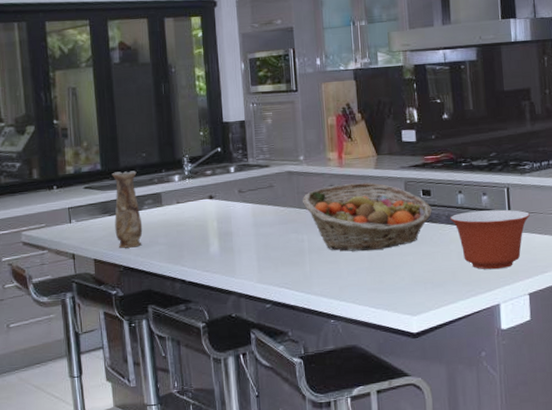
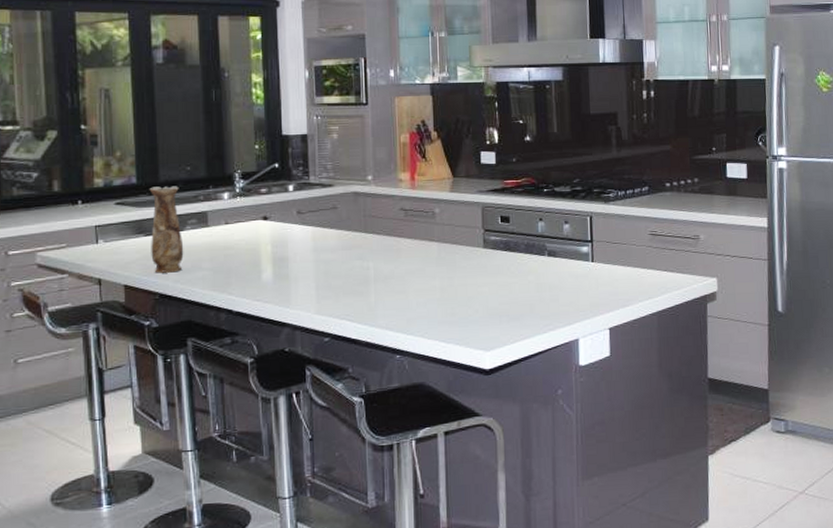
fruit basket: present [303,182,432,252] -> none [369,206,510,281]
mixing bowl: present [450,209,530,270] -> none [529,239,613,303]

